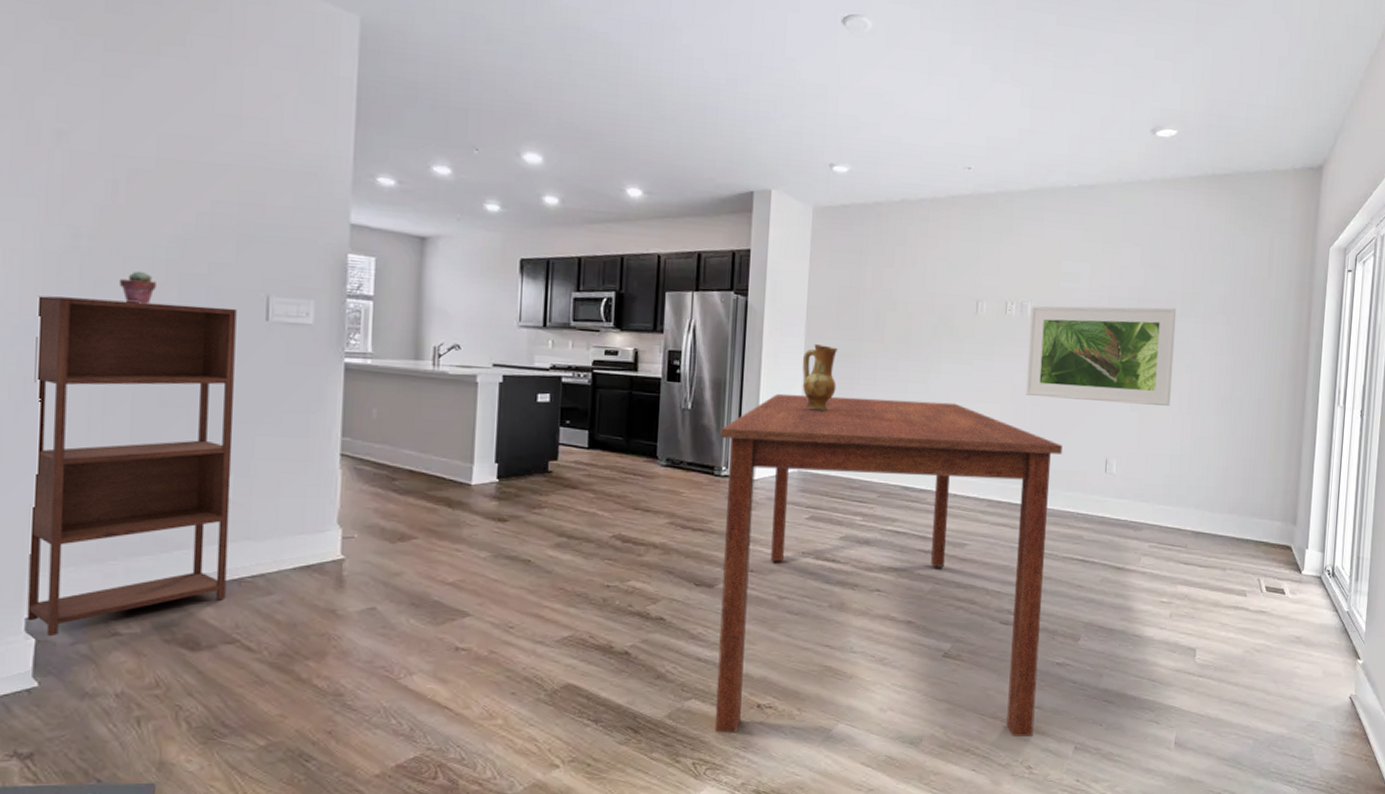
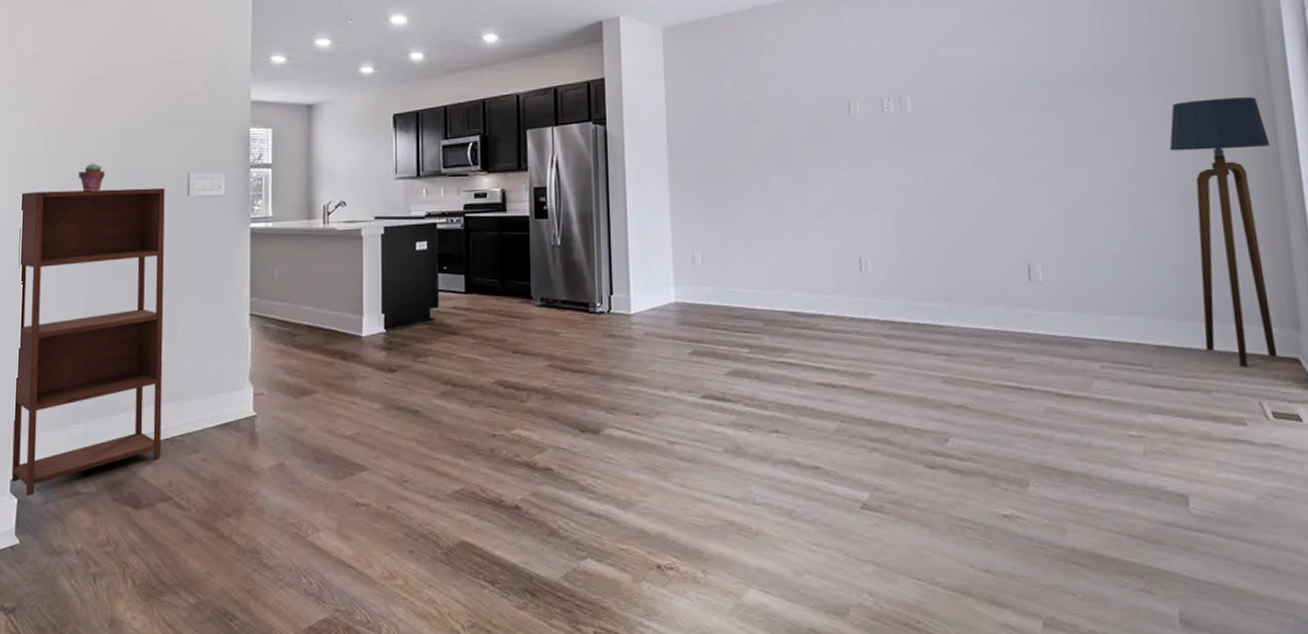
dining table: present [714,393,1063,736] -> none [591,215,987,608]
ceramic jug: present [802,344,839,411] -> none [667,166,706,236]
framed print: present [1026,306,1177,407] -> none [911,83,1100,200]
floor lamp: none [1228,333,1301,551] -> present [1169,97,1277,367]

